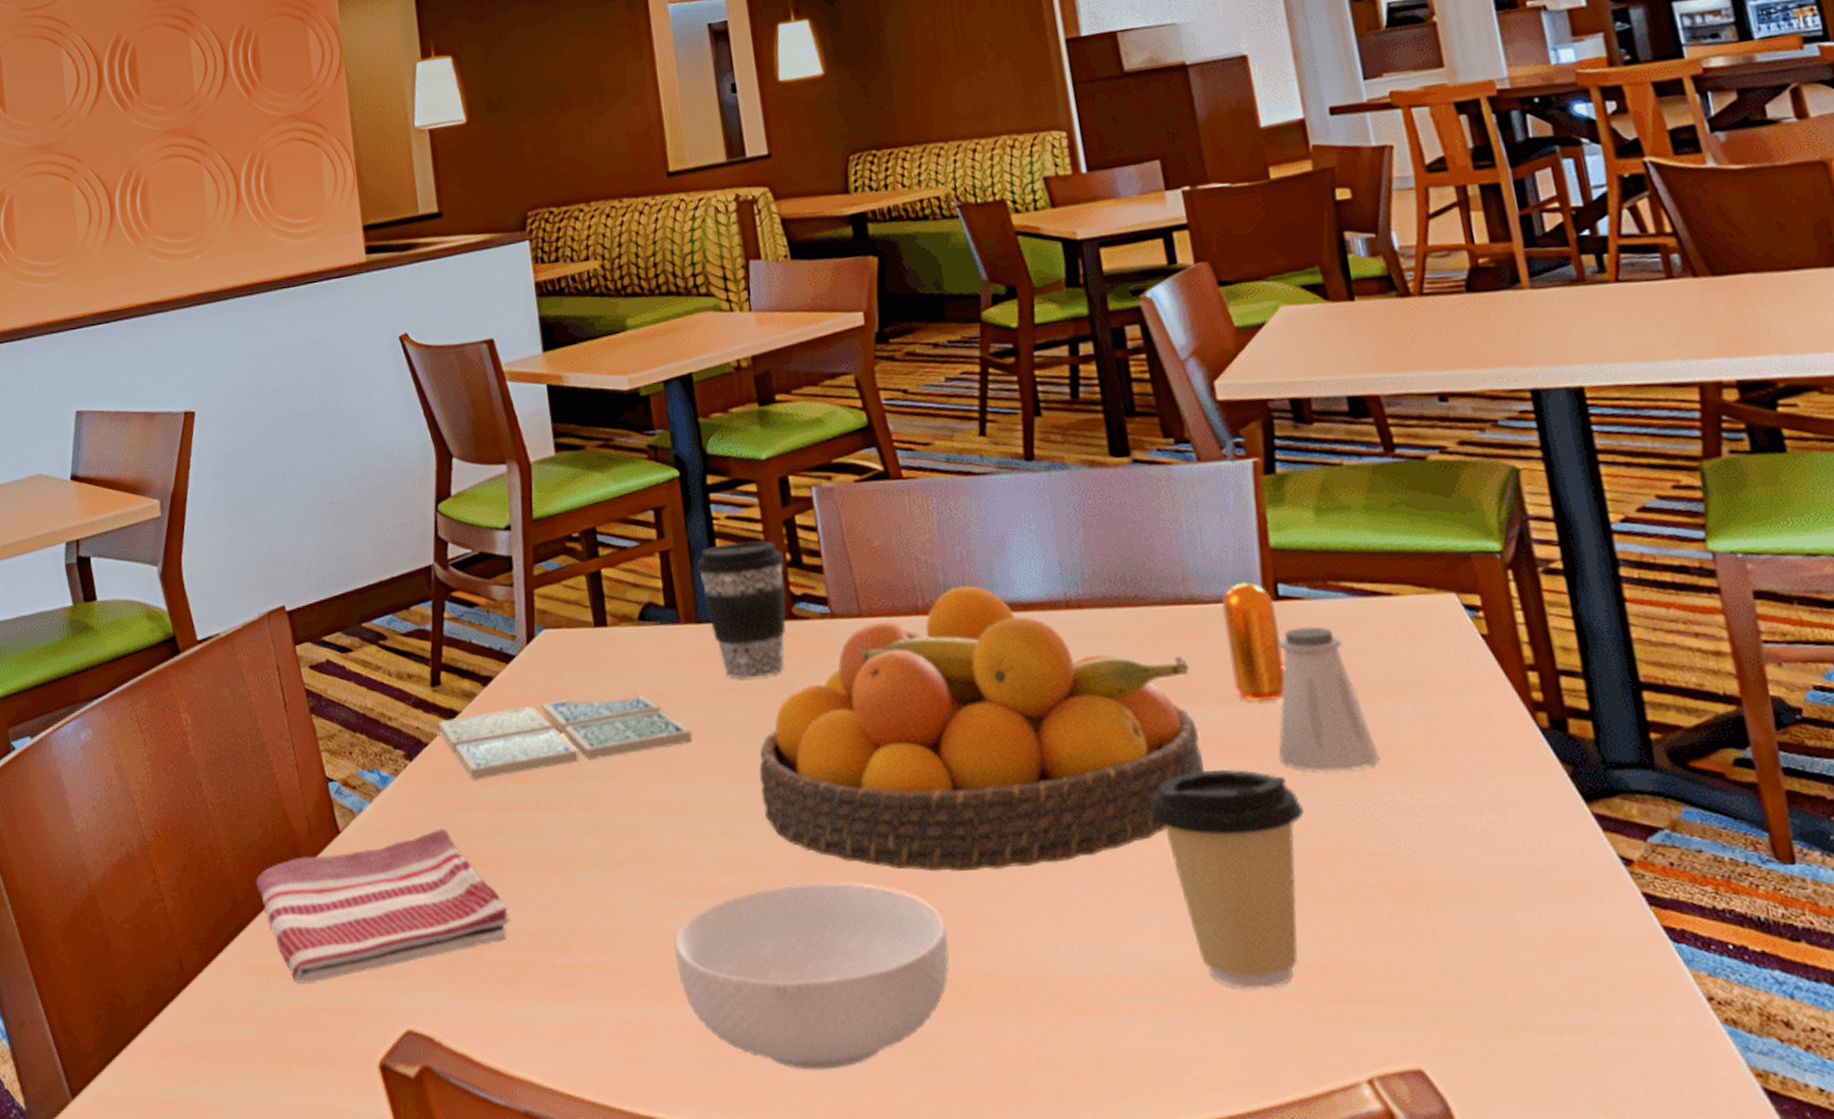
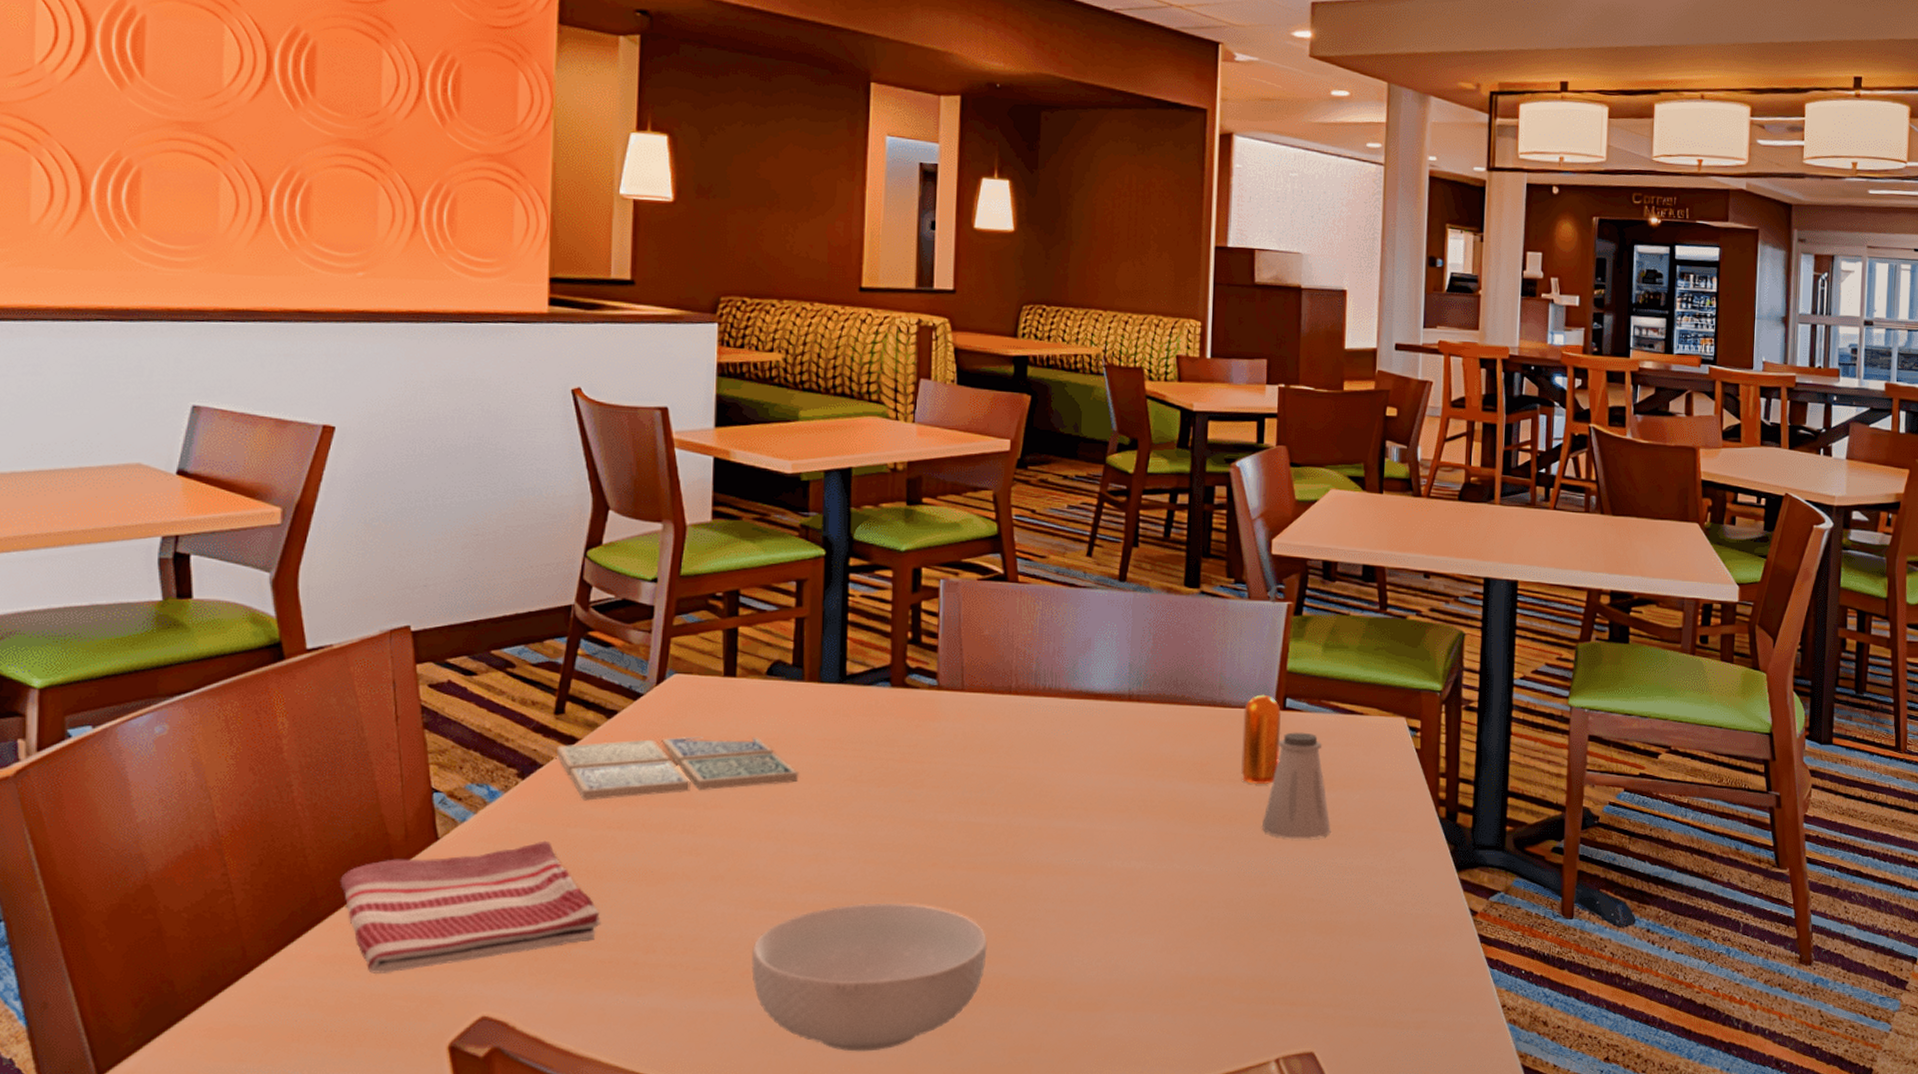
coffee cup: present [696,541,786,679] -> none [827,617,907,733]
fruit bowl: present [758,585,1204,872] -> none [851,675,1211,900]
coffee cup: present [1150,769,1304,989] -> none [1161,832,1271,994]

